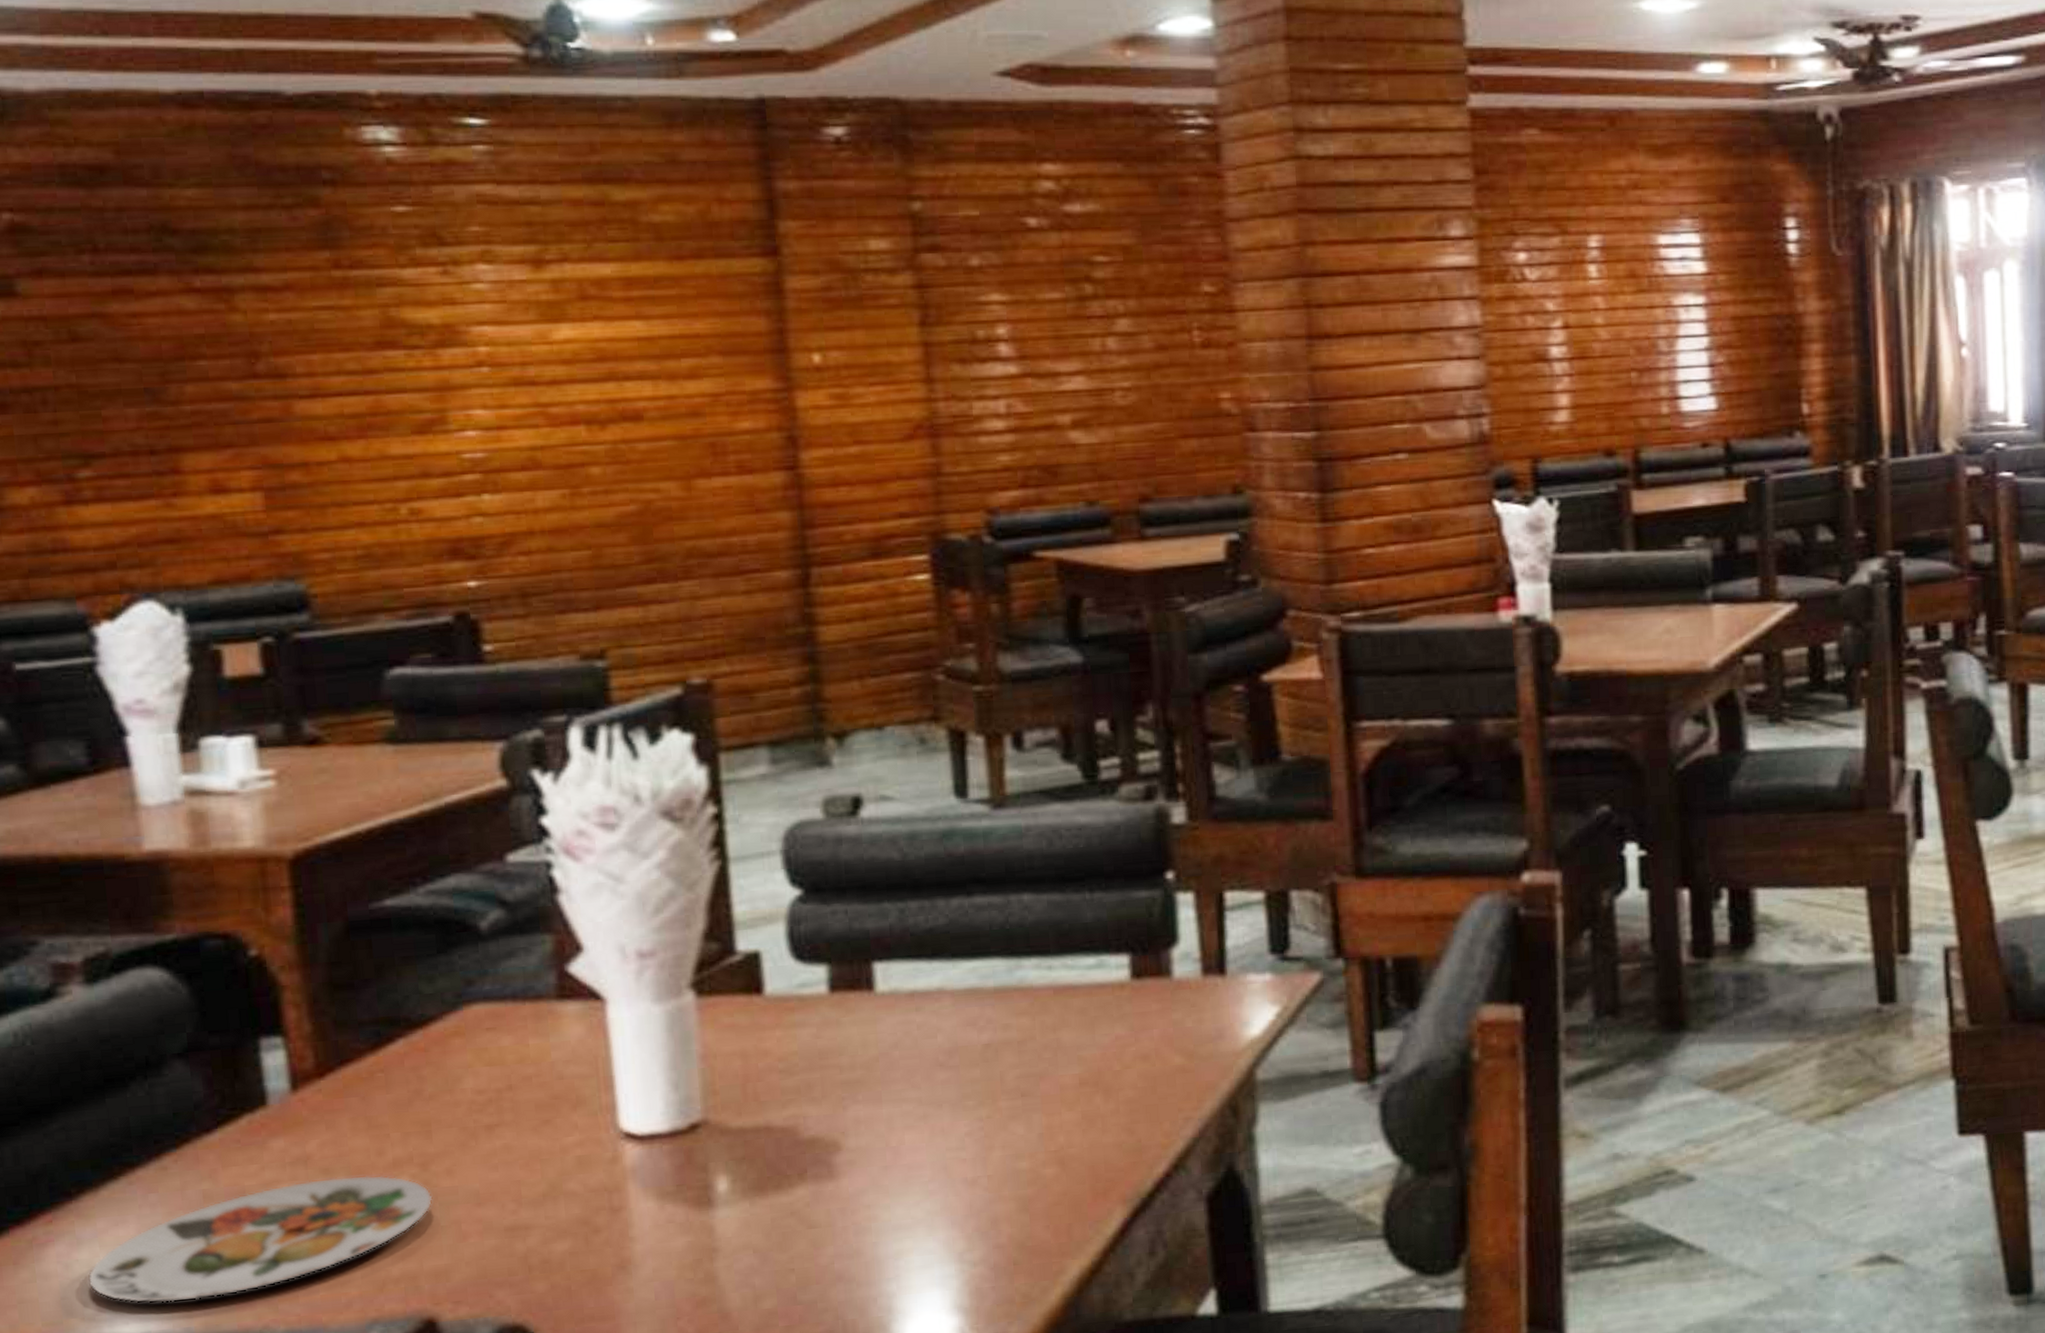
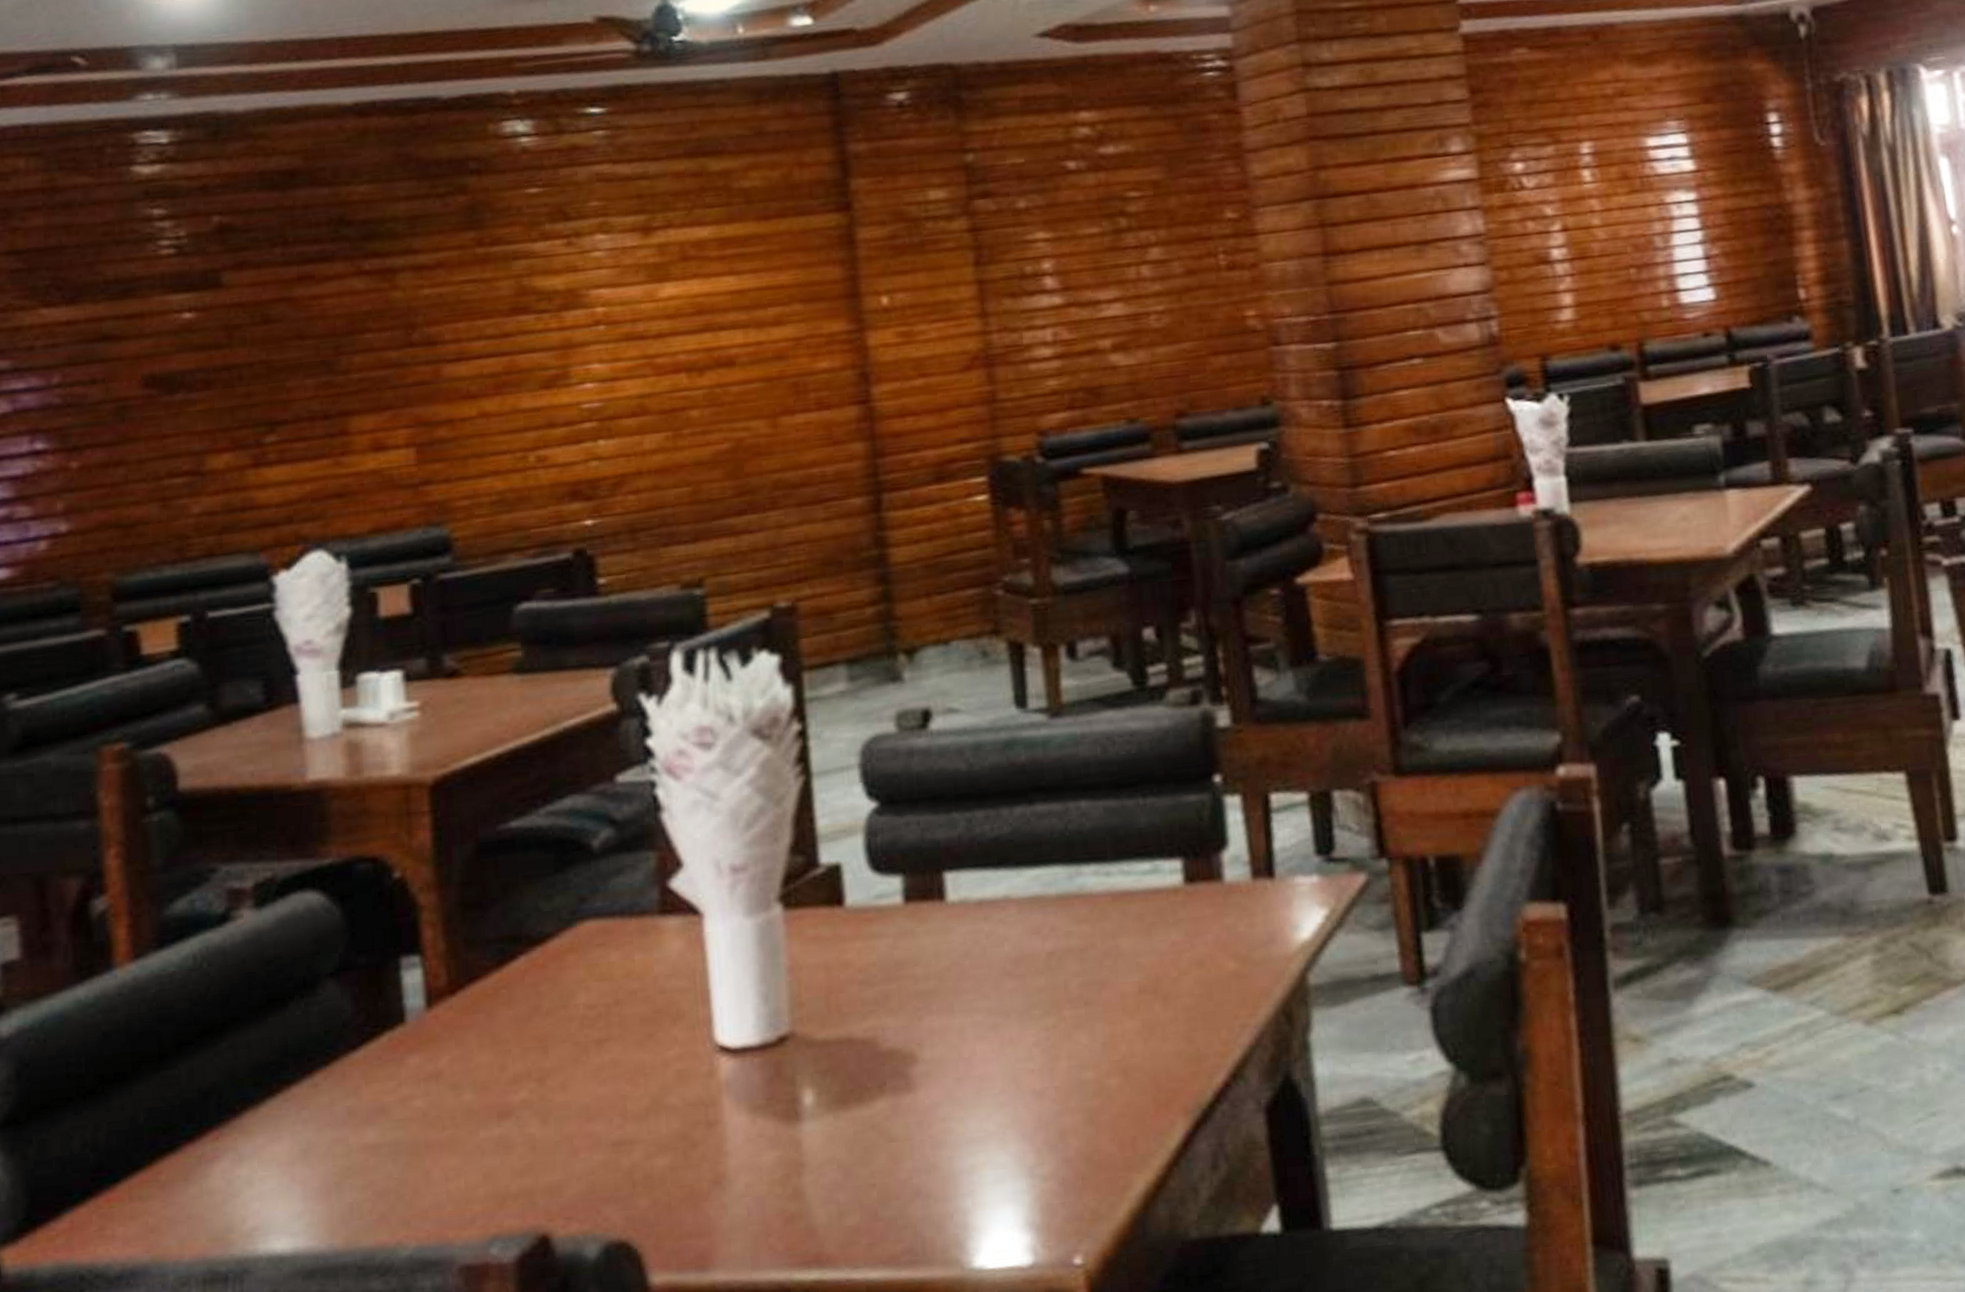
plate: present [87,1175,433,1304] -> none [246,1090,548,1219]

